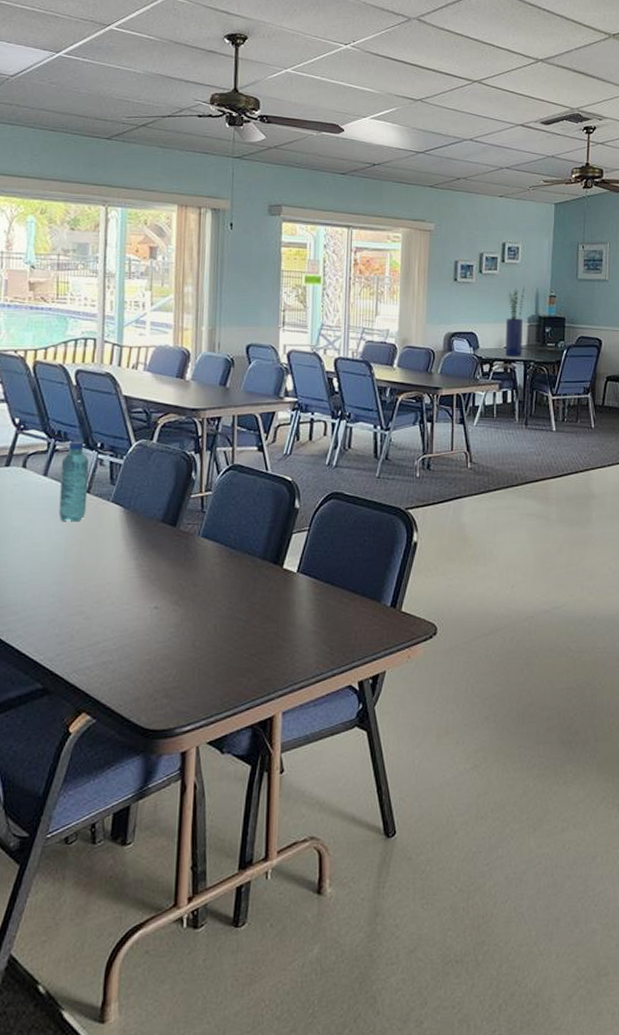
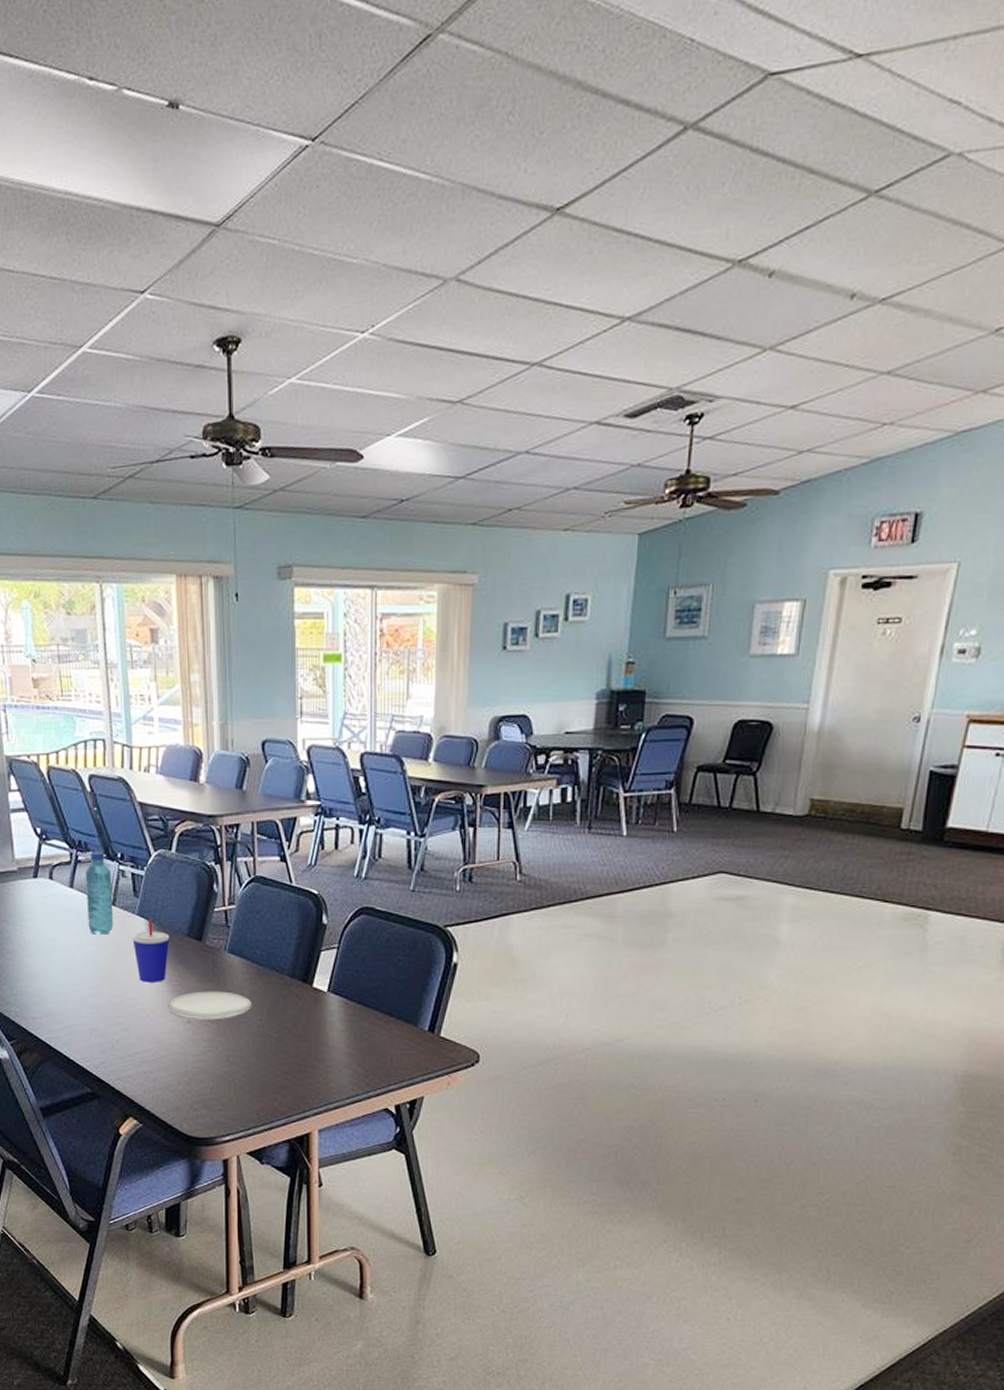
beverage cup: none [104,507,144,569] -> present [132,920,170,982]
plate: none [134,575,223,606] -> present [167,991,252,1021]
vase: present [505,286,526,357] -> none [566,652,595,744]

